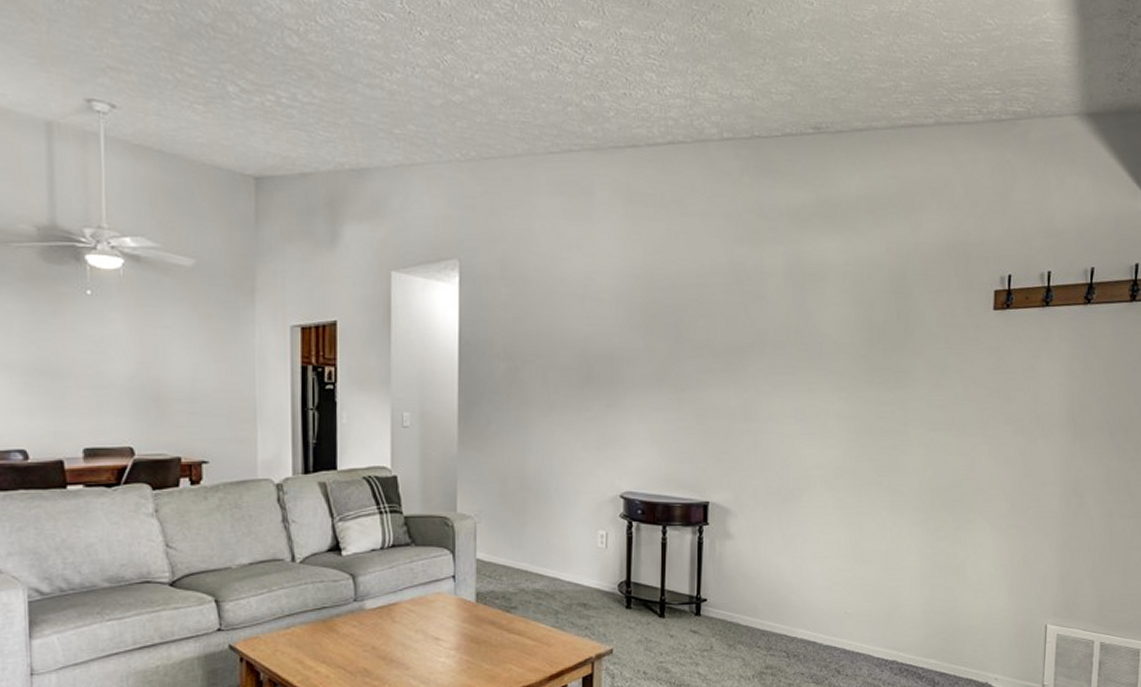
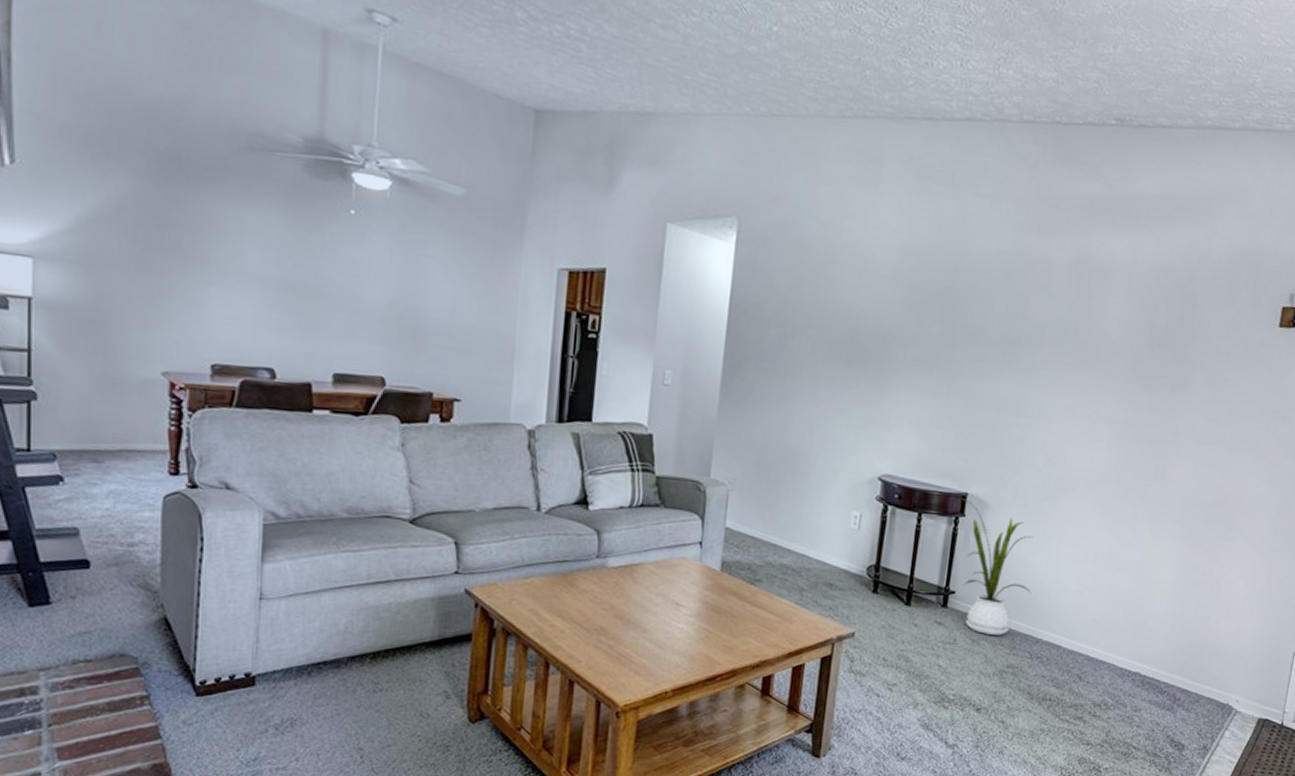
house plant: none [704,507,782,638] -> present [962,498,1033,635]

